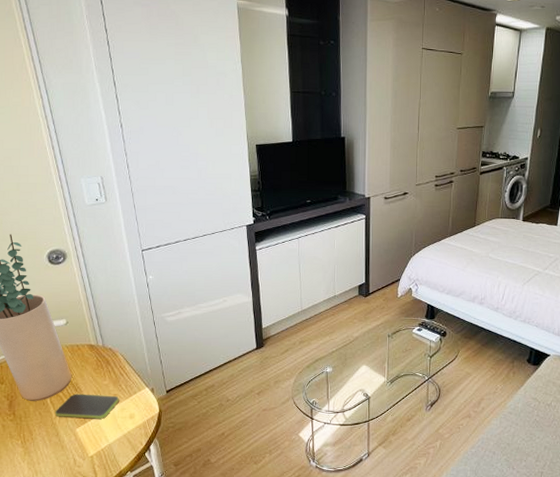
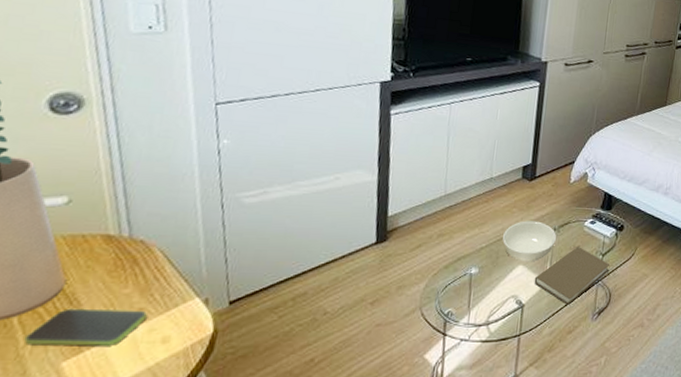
bowl: none [348,329,390,363] -> present [503,221,556,262]
book: none [376,350,437,398] -> present [534,247,609,305]

